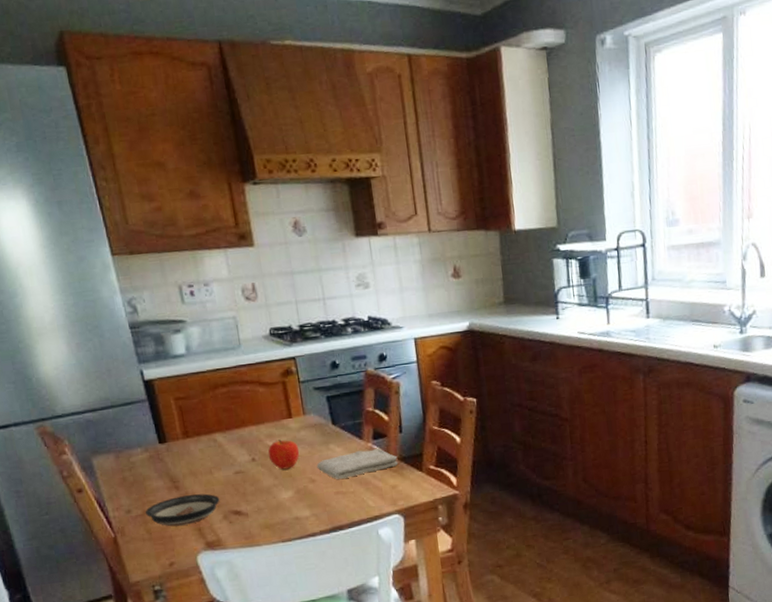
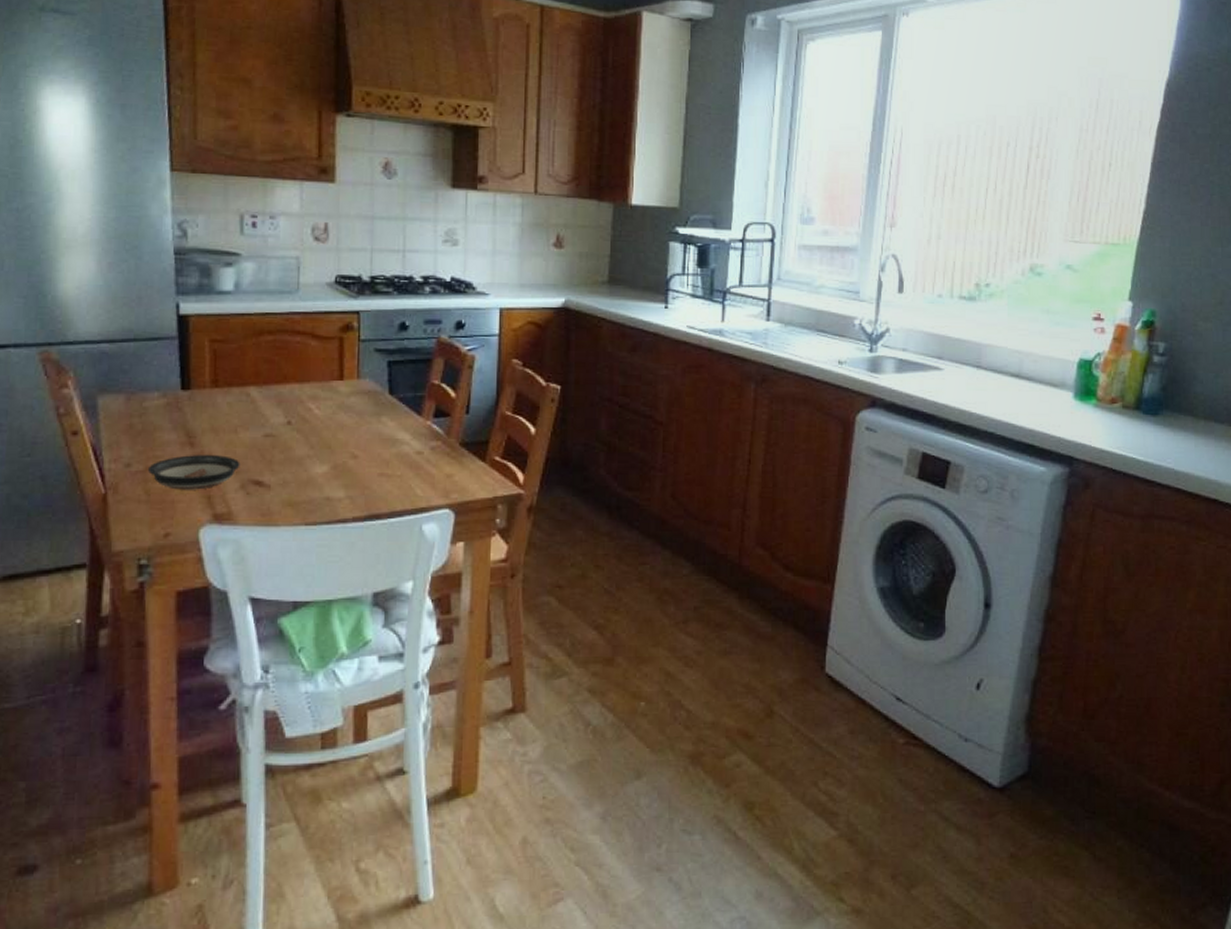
fruit: present [267,439,300,470] -> none [307,403,345,439]
washcloth: present [316,449,399,479] -> none [362,429,459,458]

